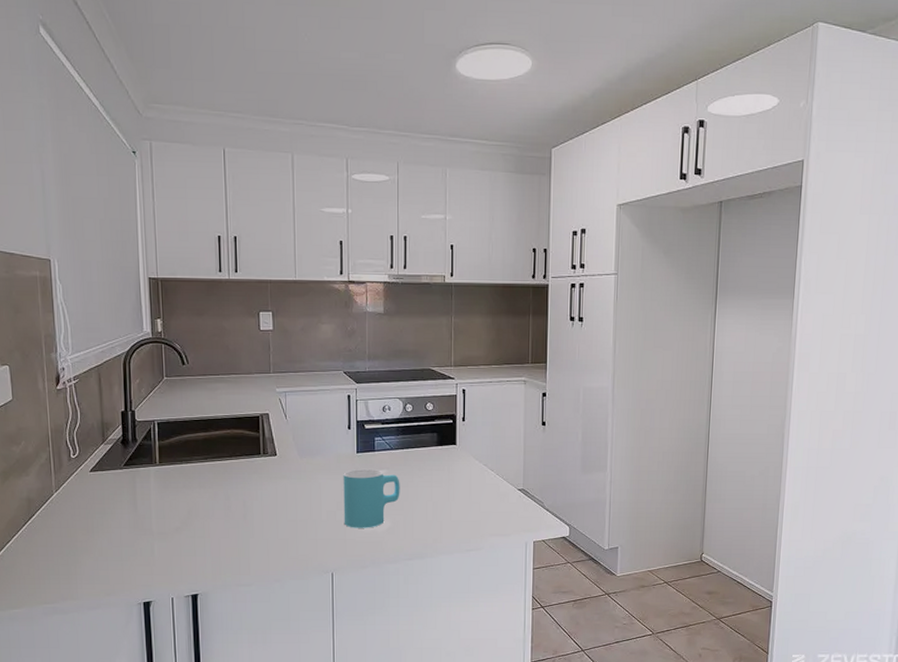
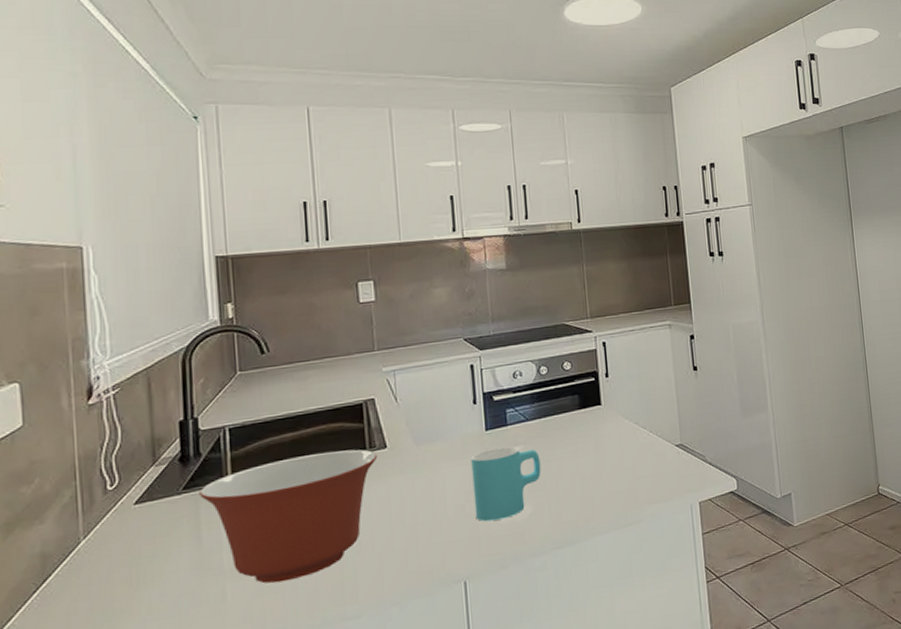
mixing bowl: none [136,453,269,549] -> present [199,449,378,584]

